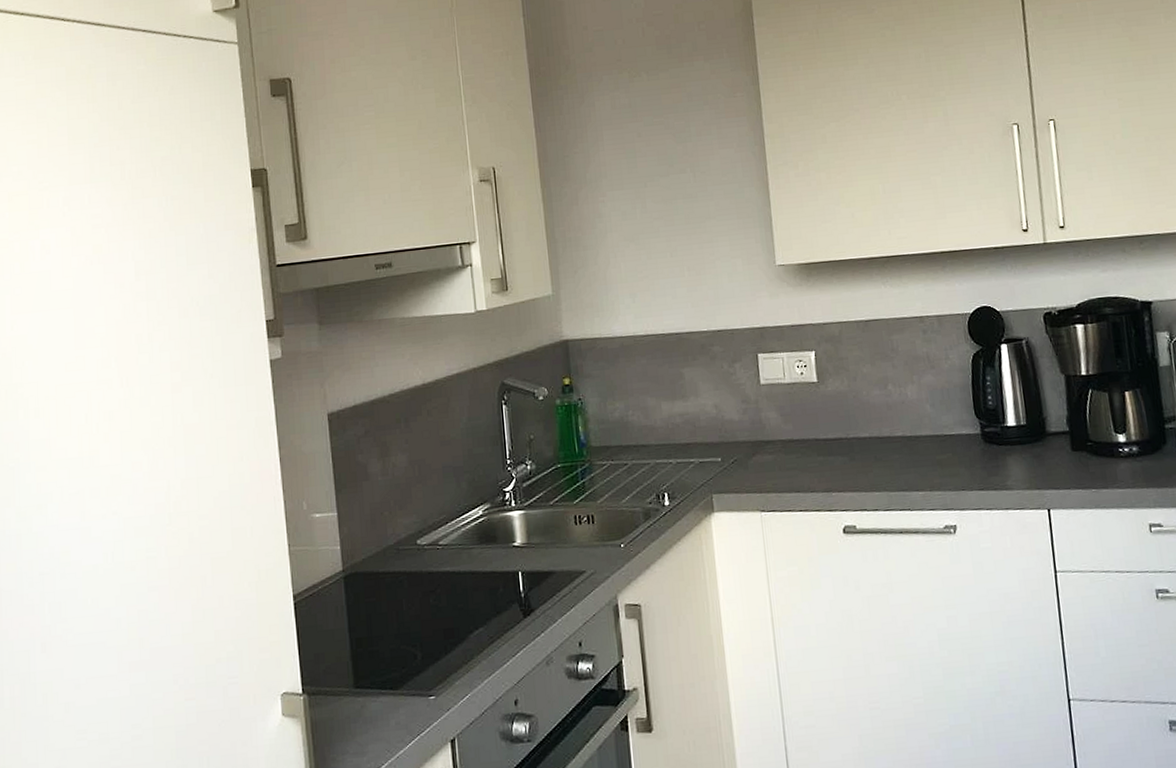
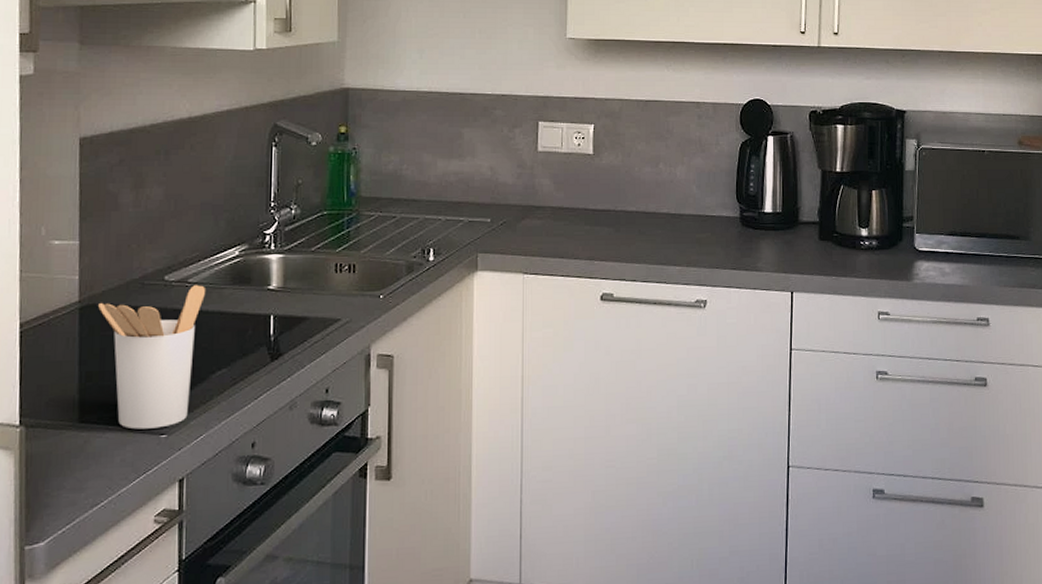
utensil holder: none [360,547,456,693] -> present [98,285,205,430]

